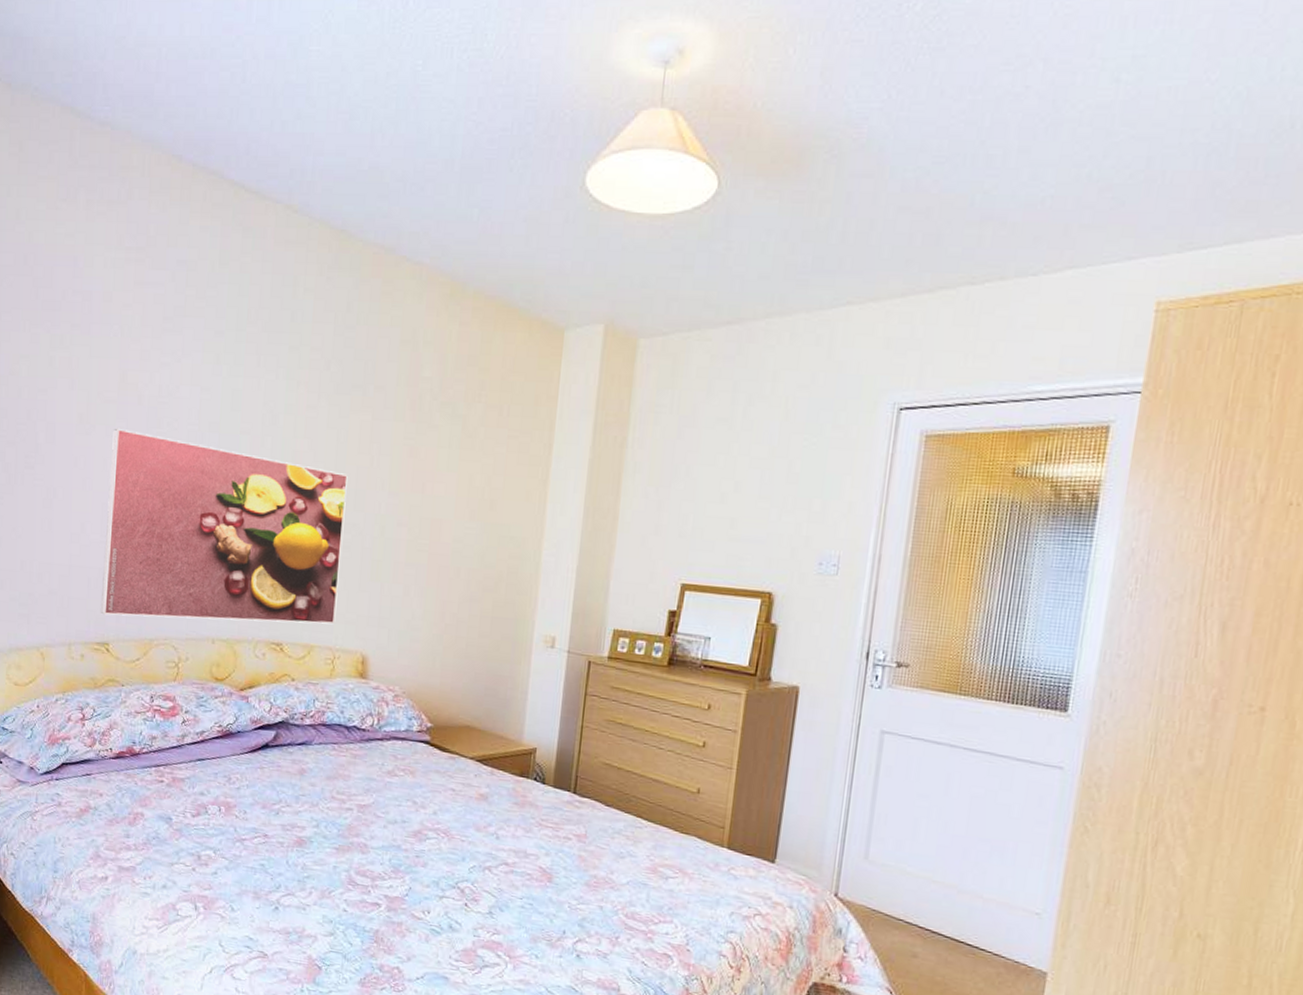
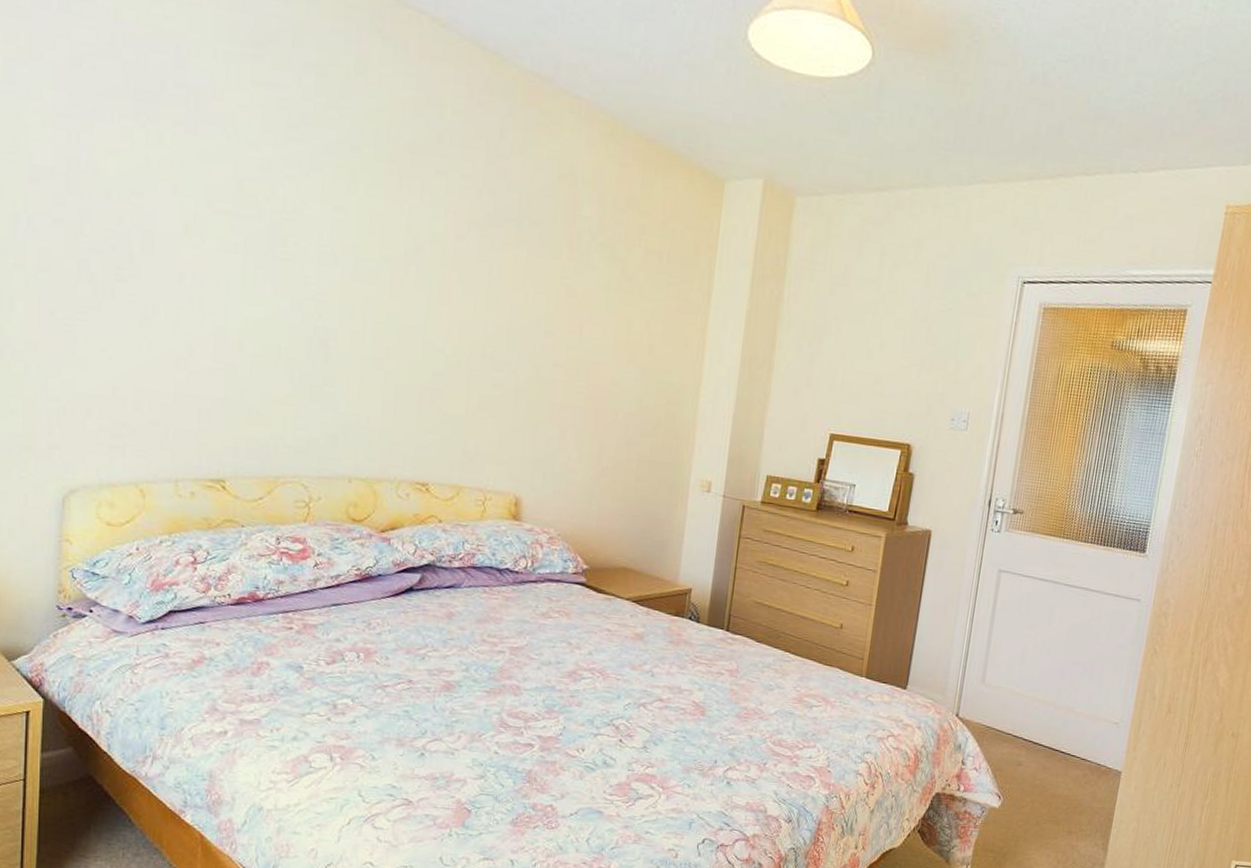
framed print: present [100,428,348,625] -> none [214,243,500,465]

